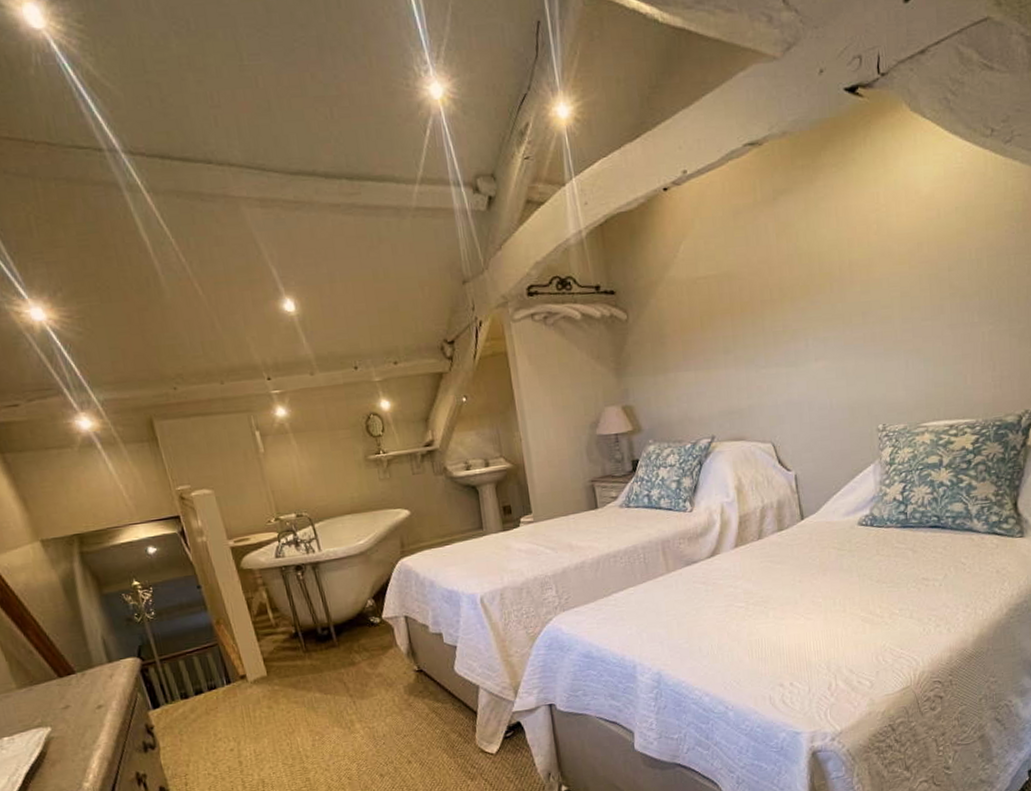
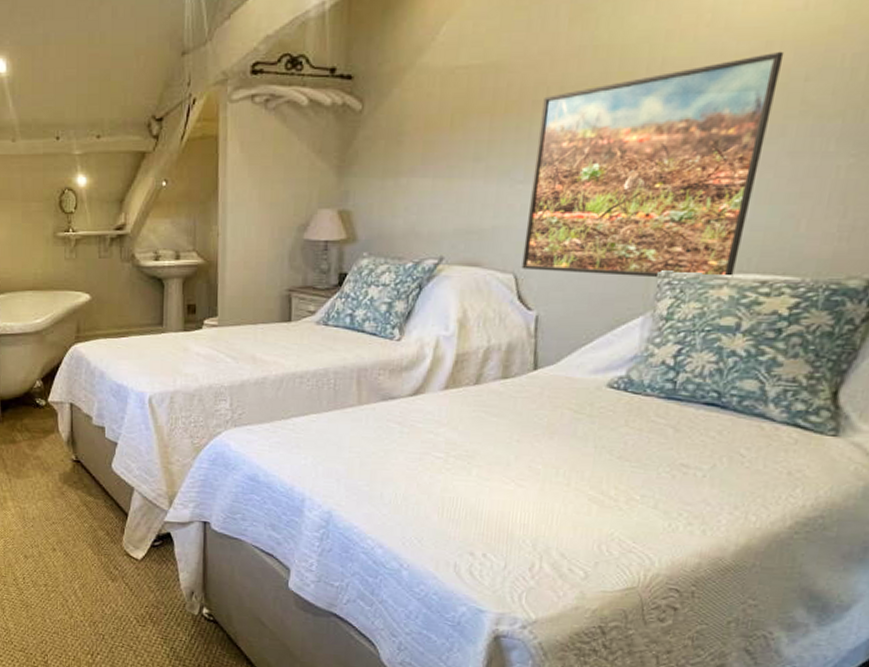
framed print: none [769,249,932,438] -> present [521,51,785,278]

